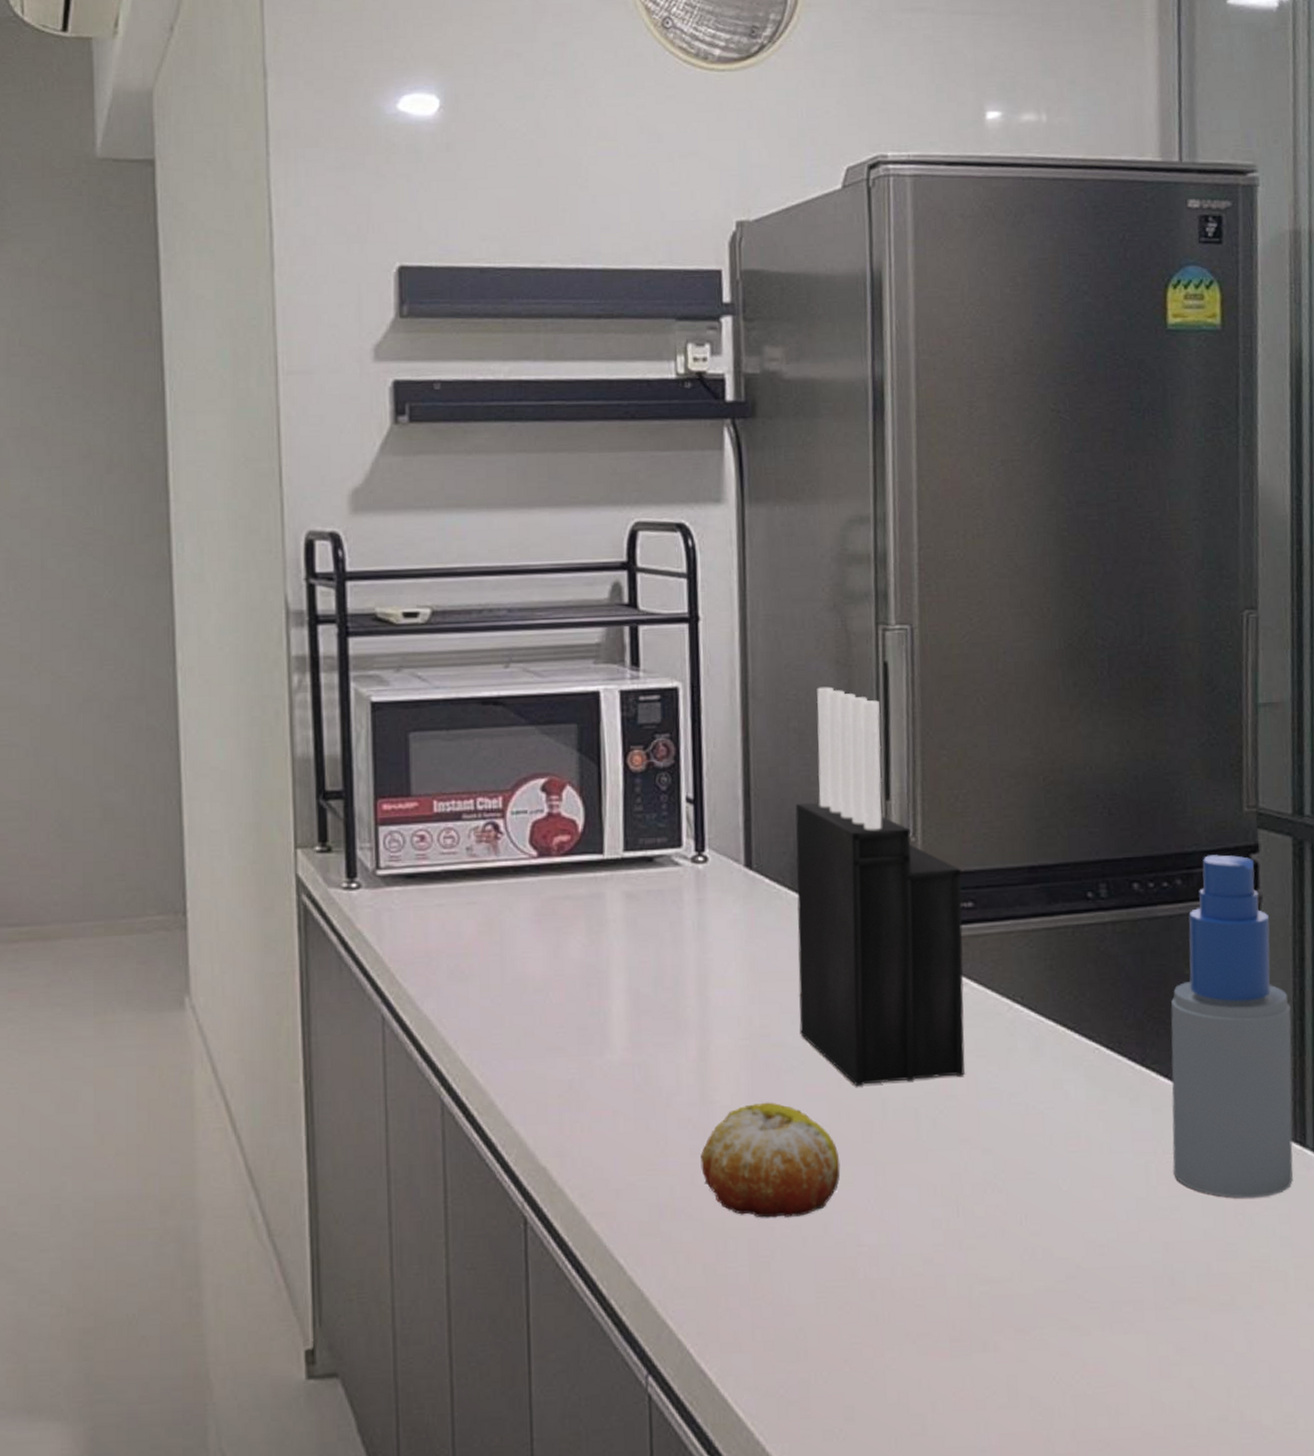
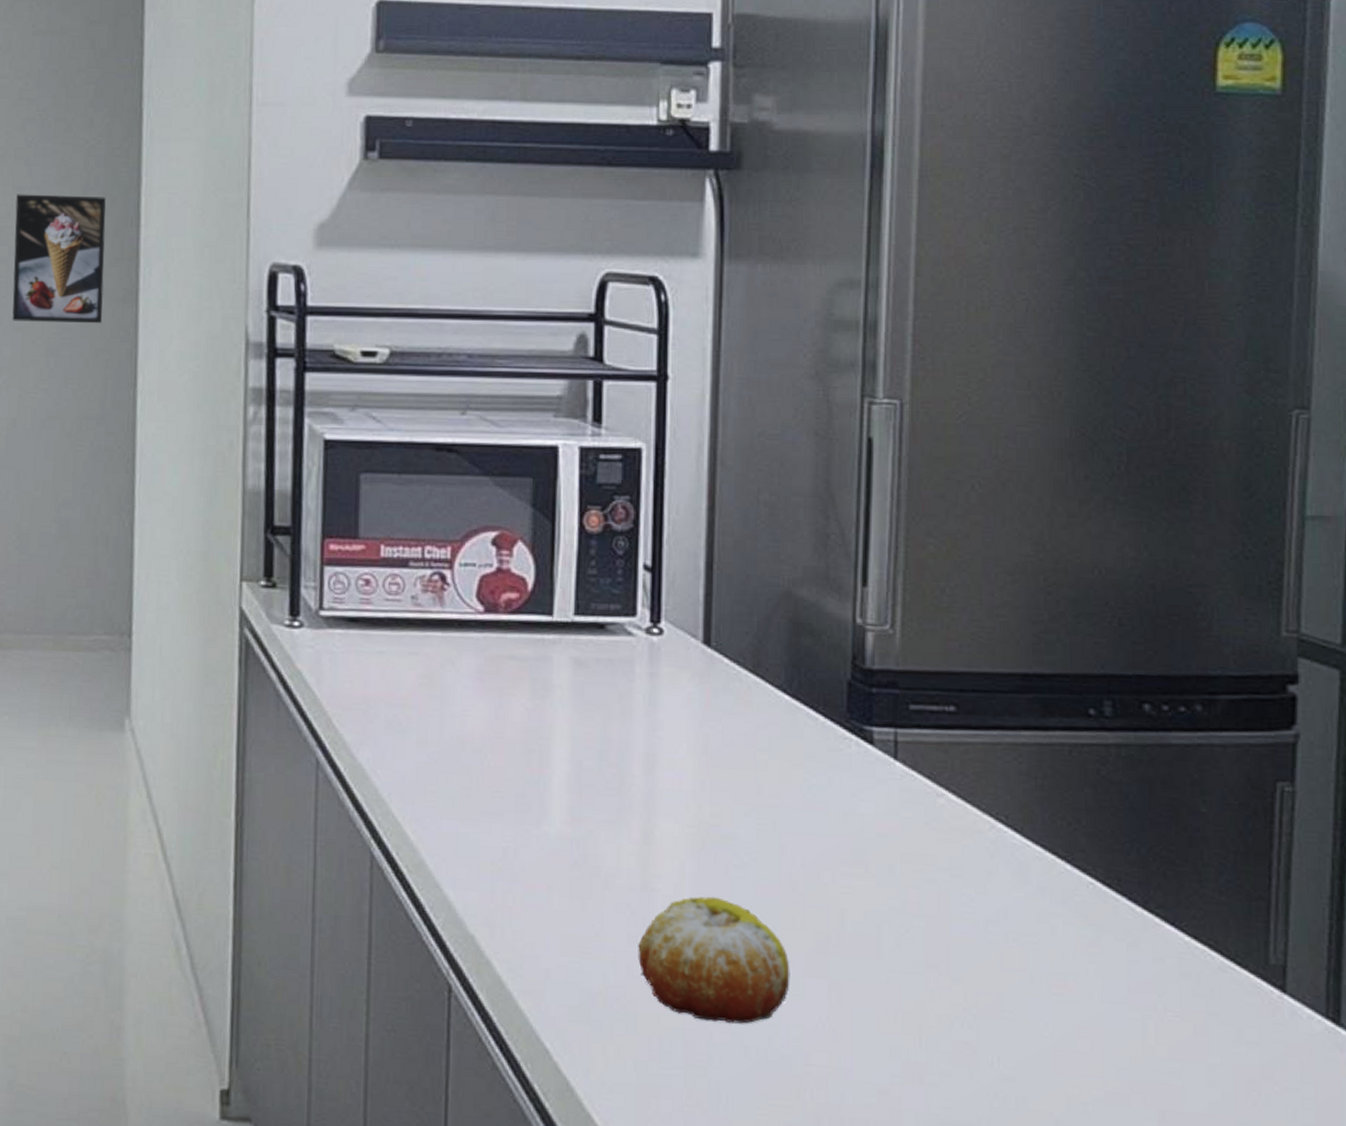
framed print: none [36,473,136,605] -> present [12,194,106,324]
knife block: present [795,687,965,1087] -> none [753,459,944,895]
spray bottle: present [1170,855,1293,1198] -> none [1175,681,1330,1076]

